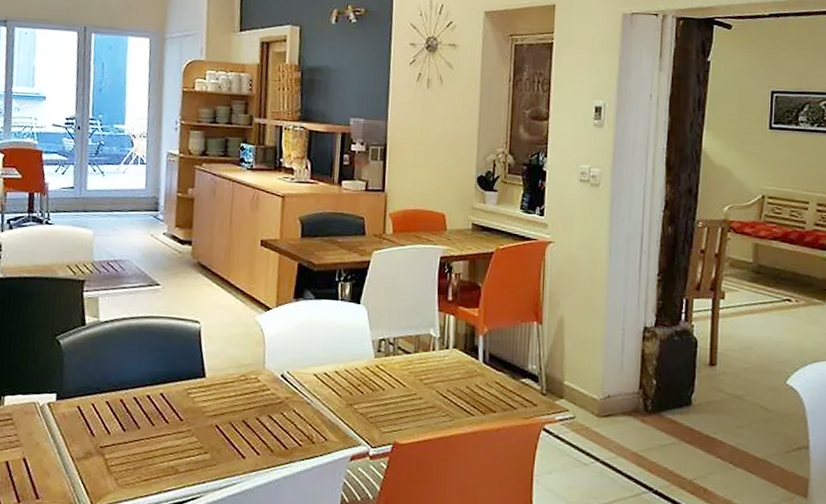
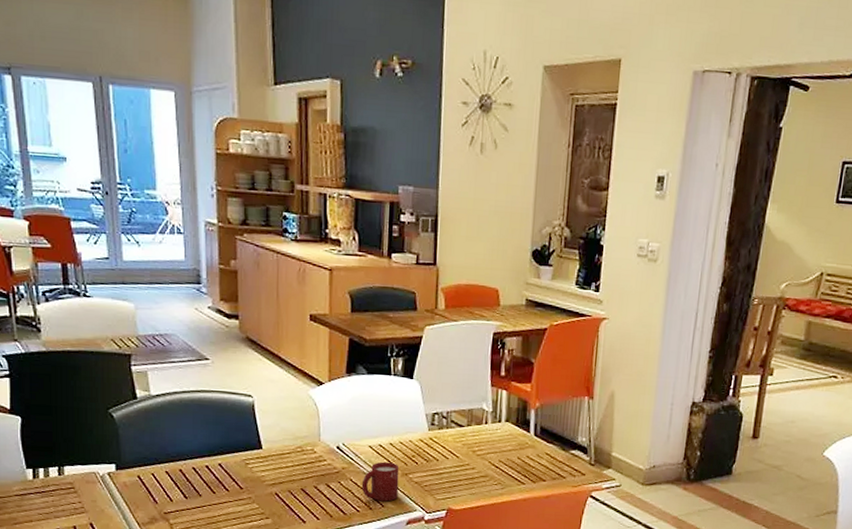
cup: none [304,391,344,435] -> present [361,461,400,502]

